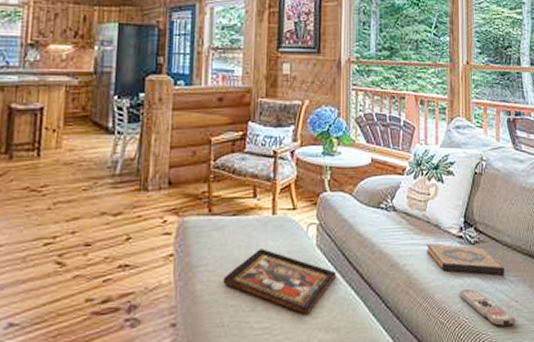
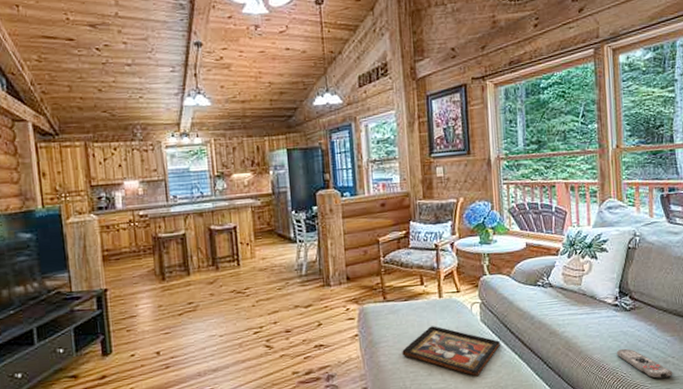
hardback book: present [426,244,505,276] -> none [583,312,661,336]

